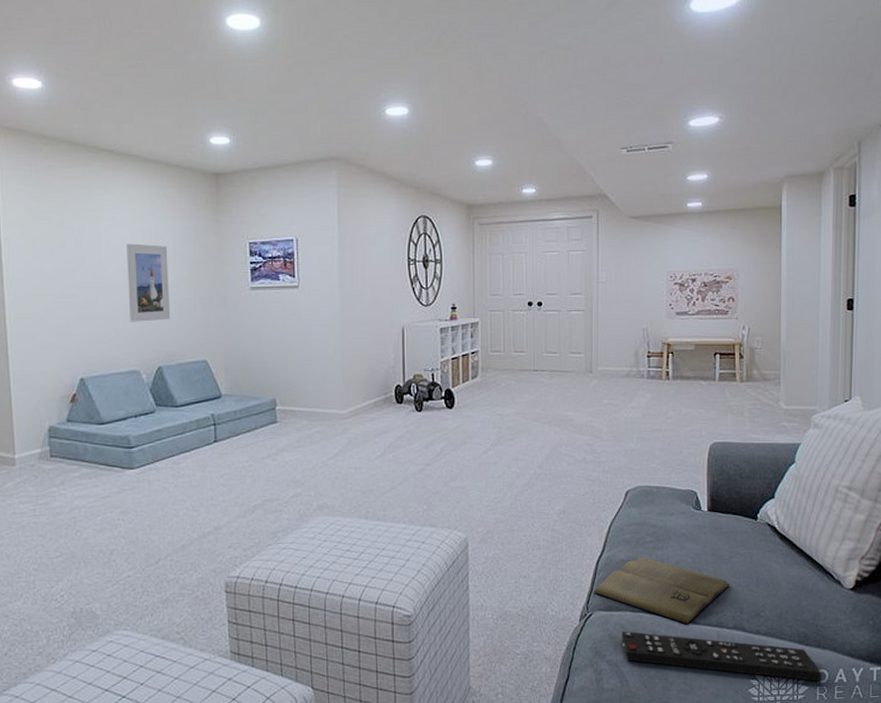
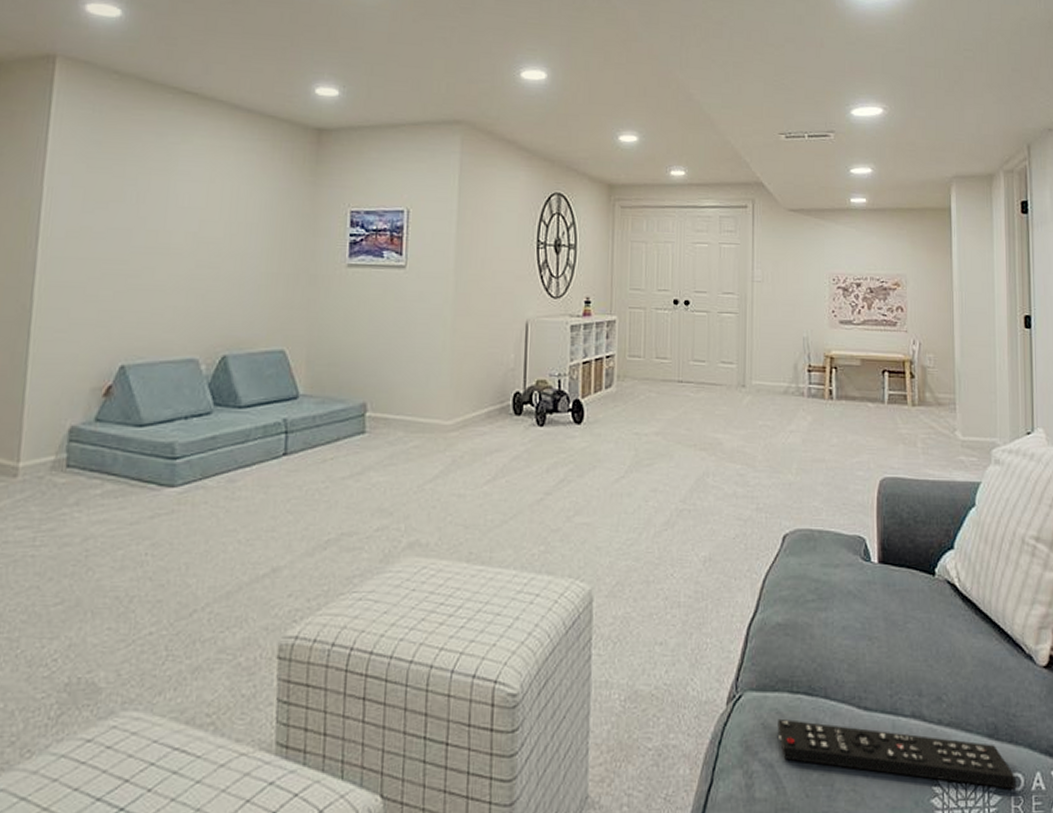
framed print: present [126,243,171,322] -> none [193,203,251,299]
book: present [594,556,730,625] -> none [744,620,905,711]

